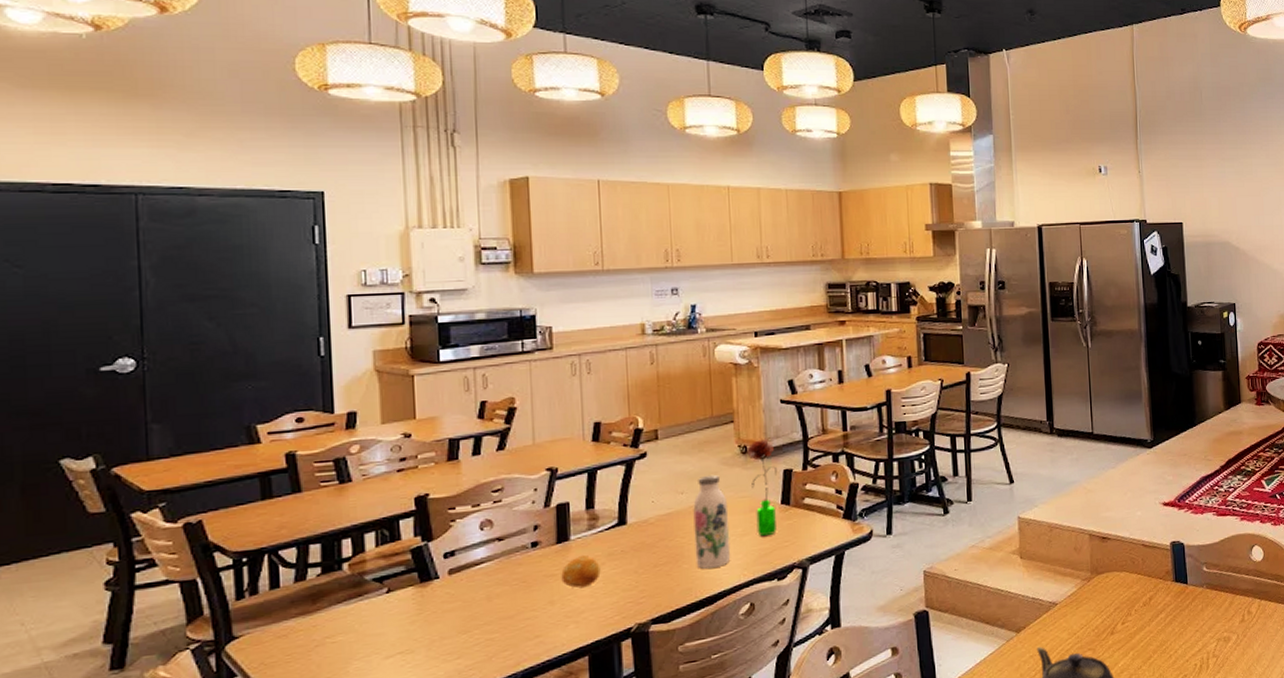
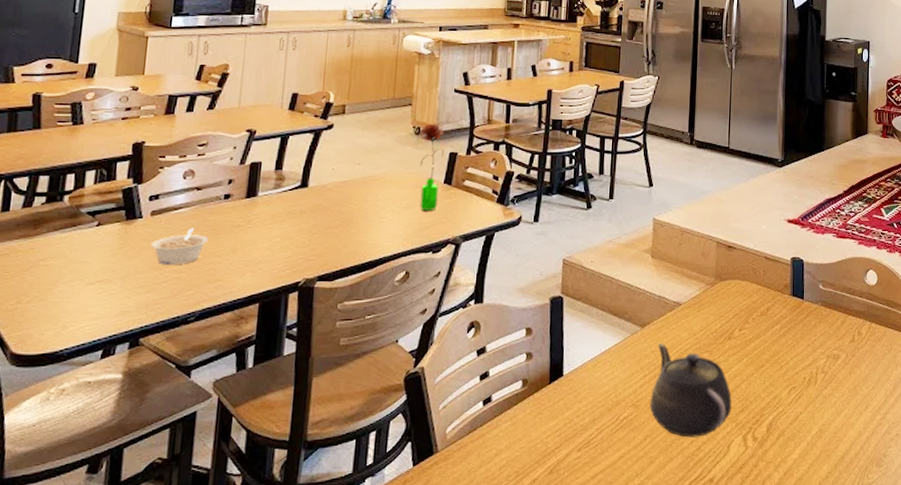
legume: none [453,582,520,627] -> present [150,228,209,265]
fruit: present [561,554,601,589] -> none [245,210,280,241]
water bottle: present [693,474,731,569] -> none [363,150,398,235]

